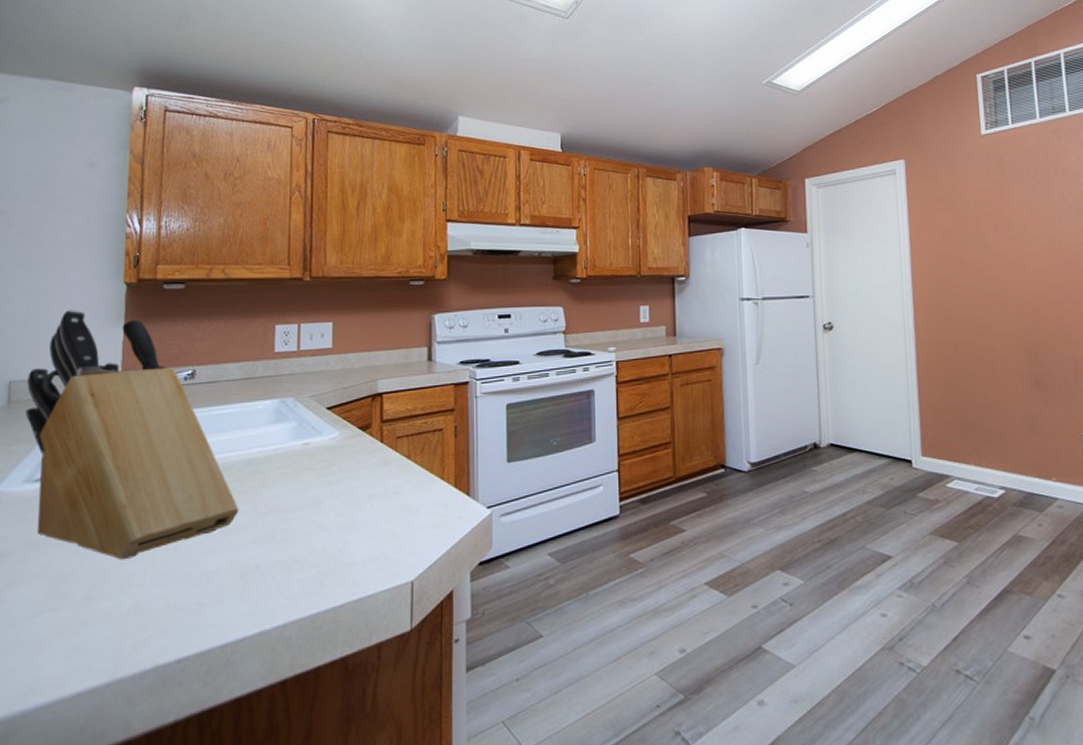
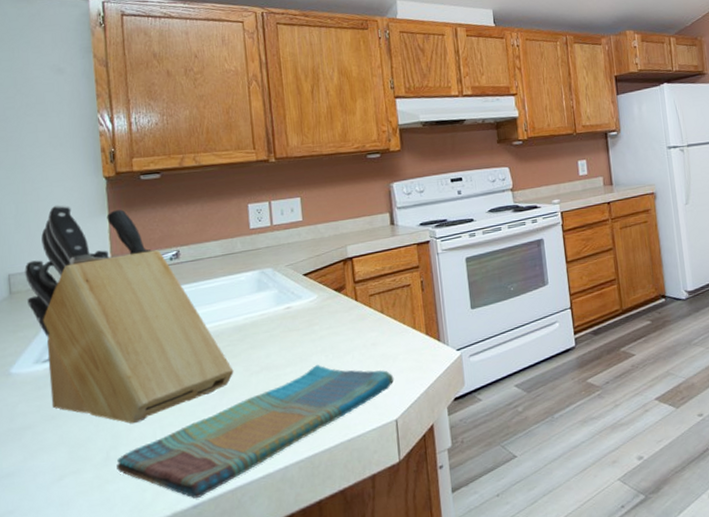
dish towel: none [98,511,415,651] -> present [116,365,395,498]

